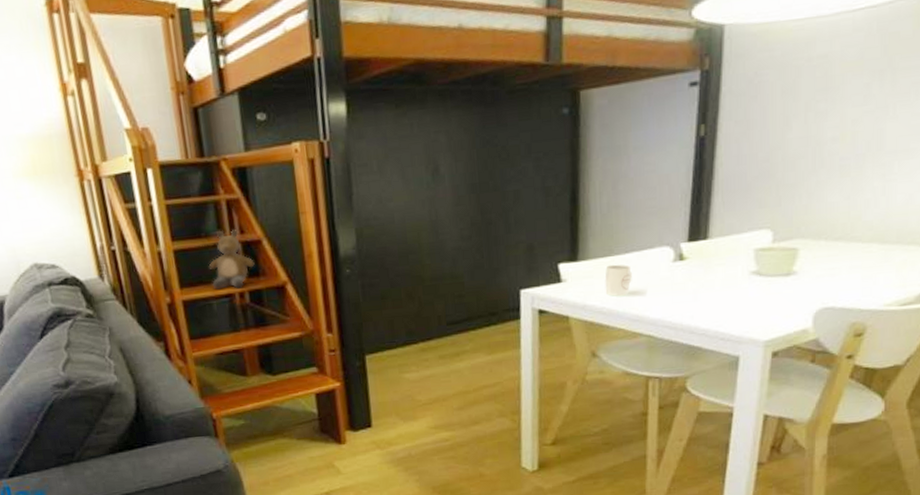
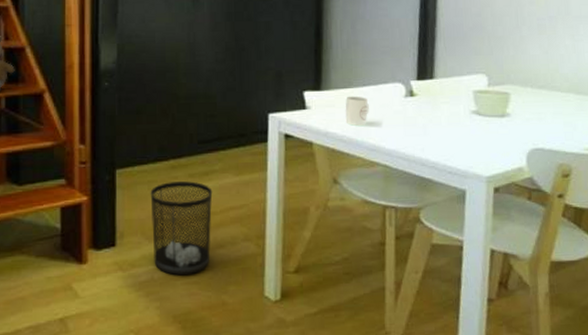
waste bin: none [401,362,466,451] -> present [150,181,213,276]

